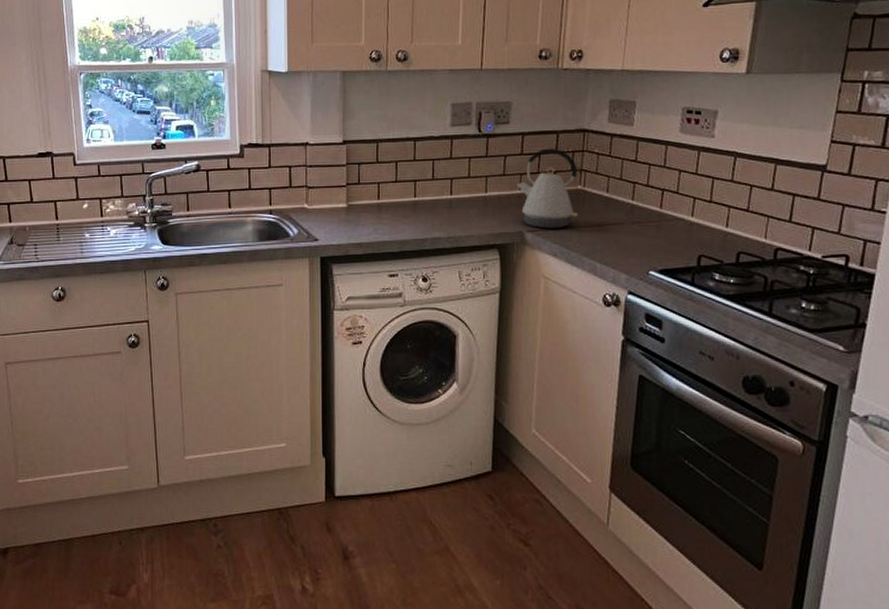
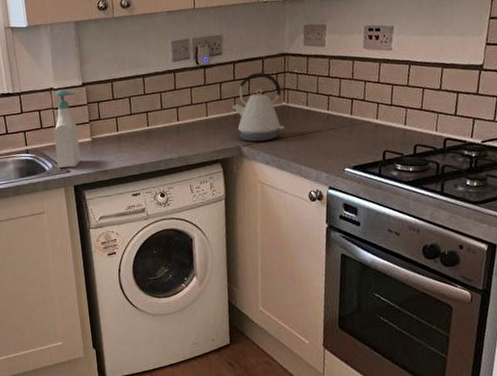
soap bottle: none [303,145,335,236] -> present [53,89,81,168]

